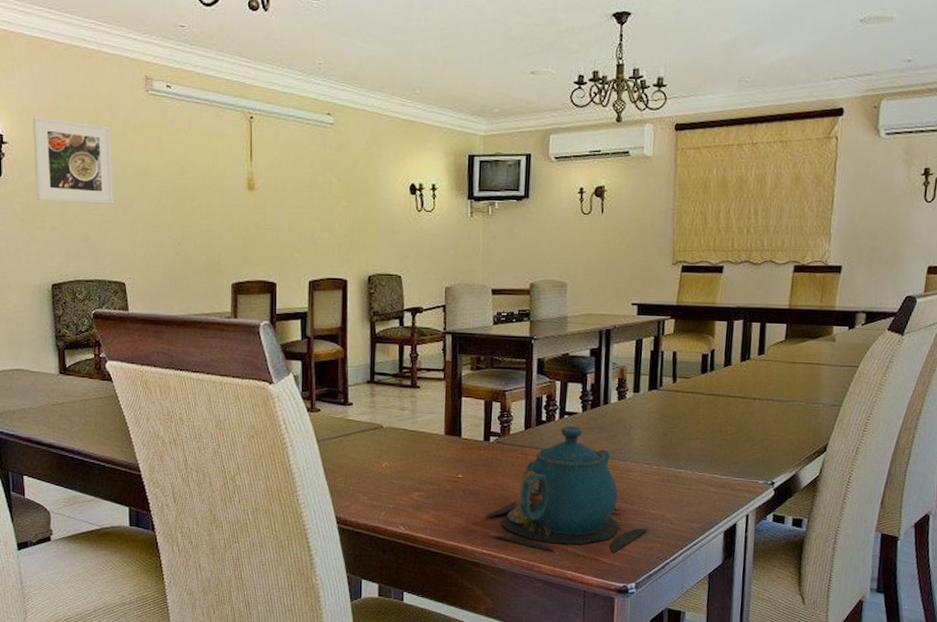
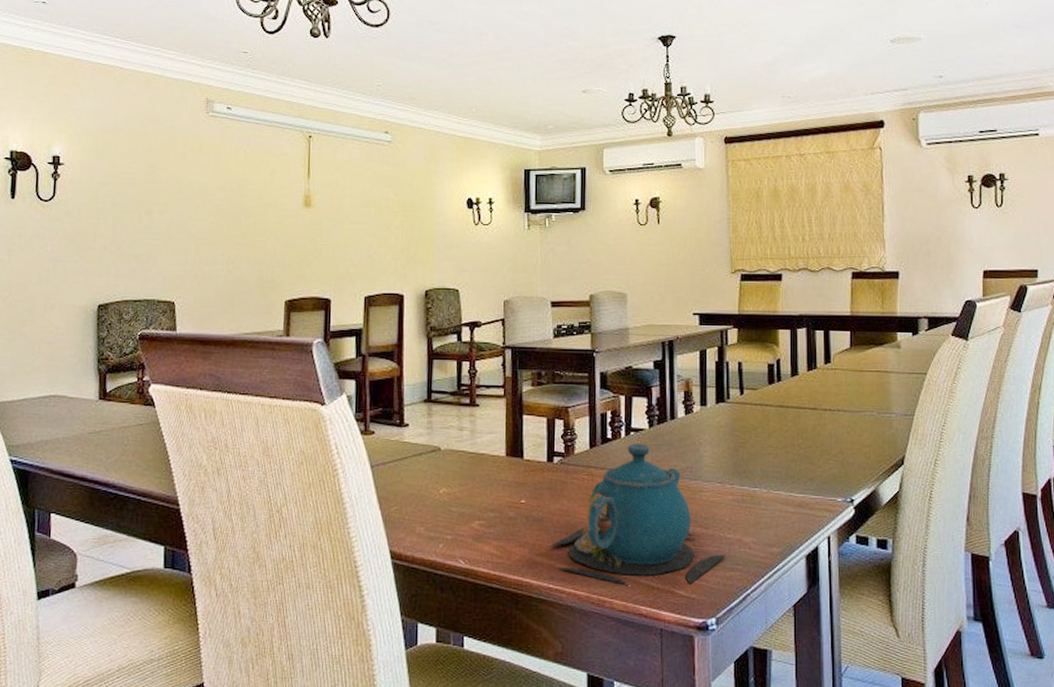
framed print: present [32,116,114,204] -> none [89,138,170,223]

